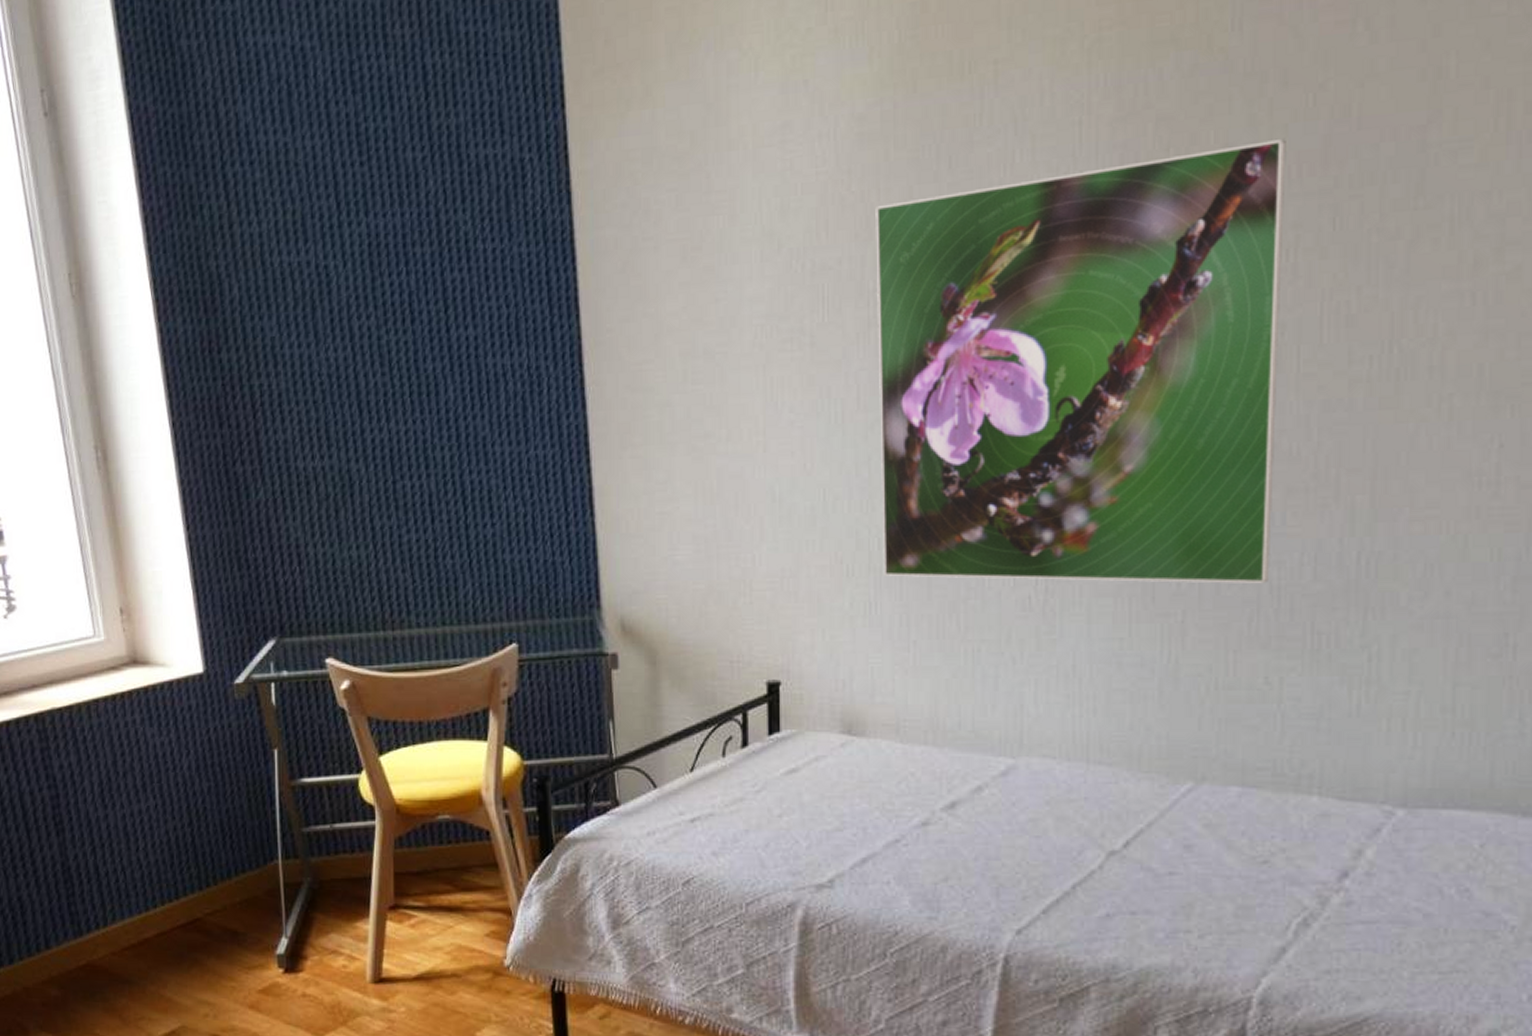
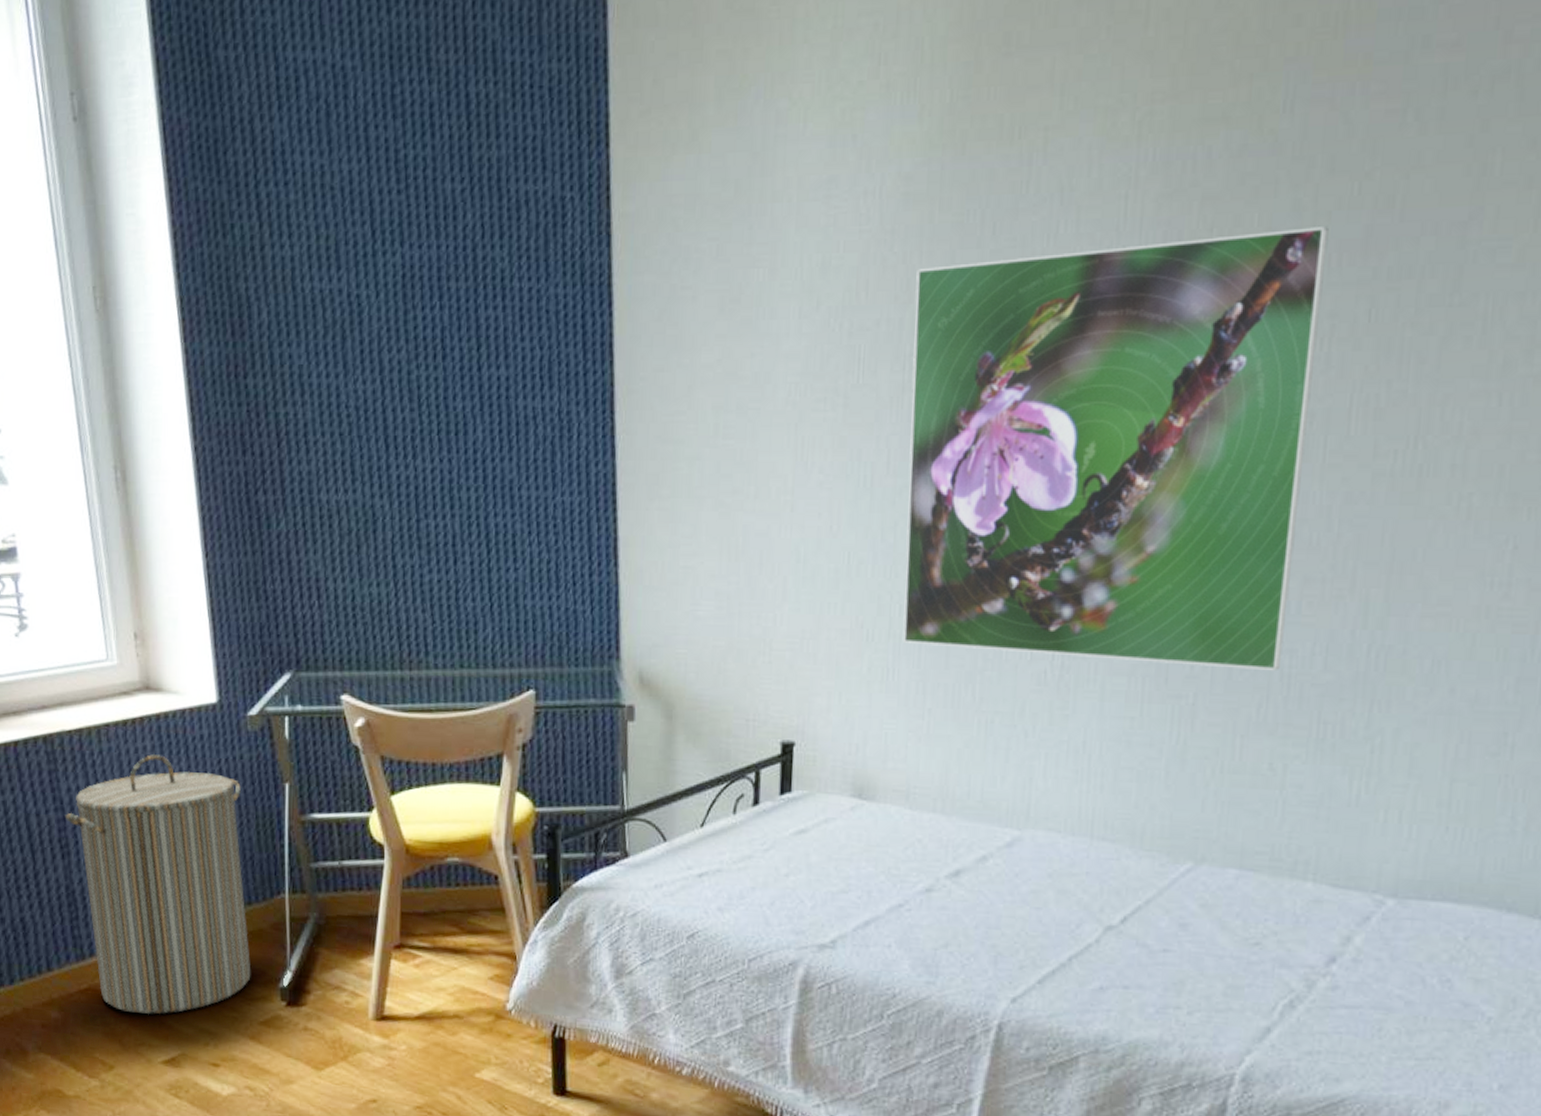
laundry hamper: none [58,727,248,988] -> present [65,754,251,1014]

